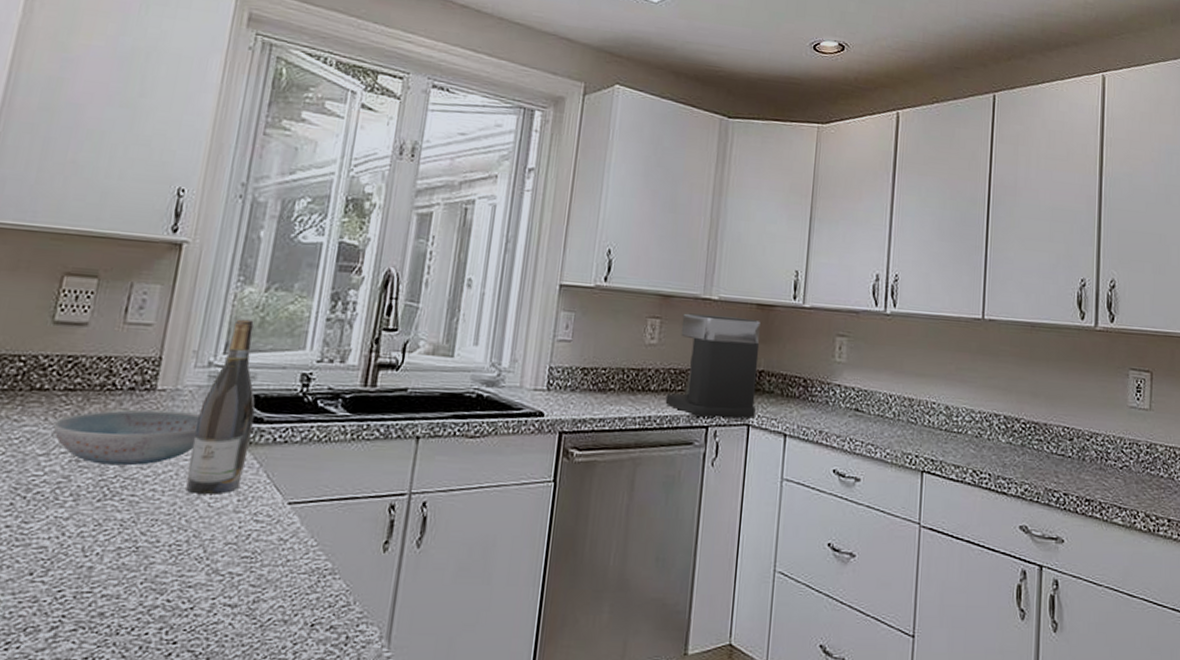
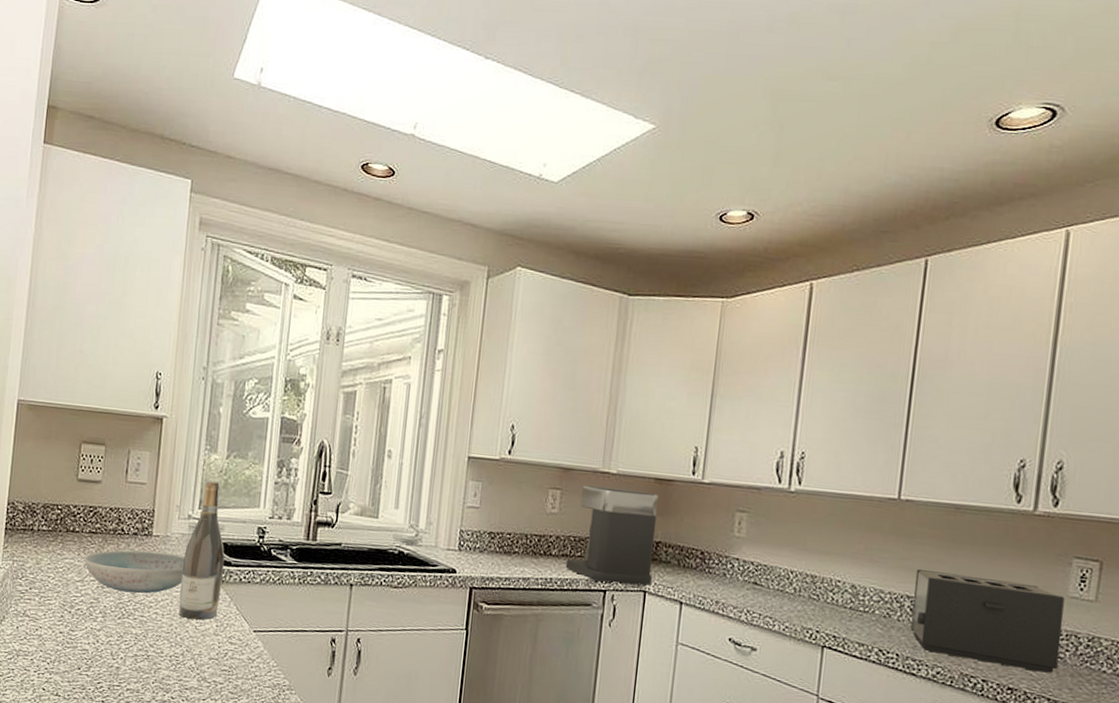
toaster: none [1000,387,1126,482] -> present [910,569,1065,674]

